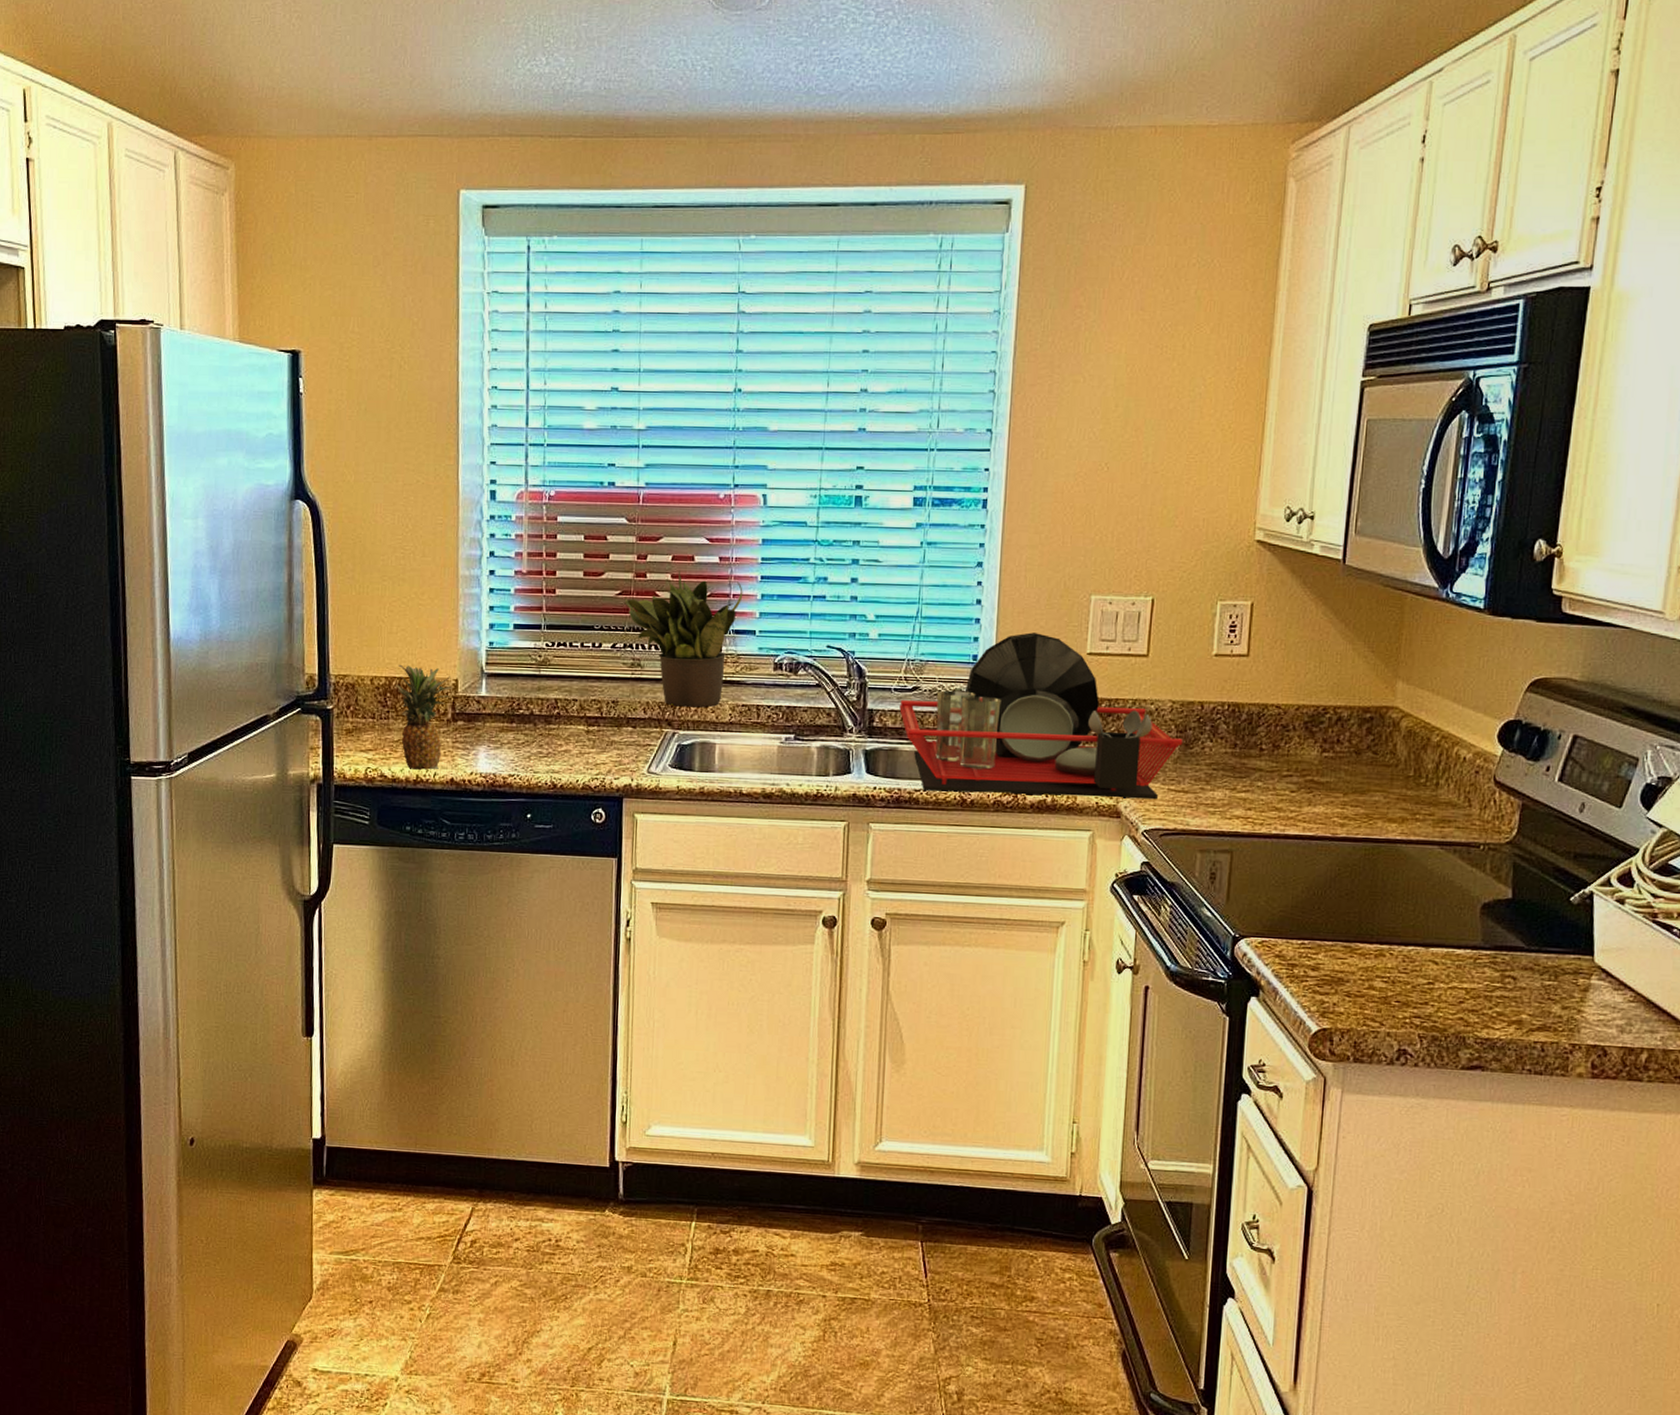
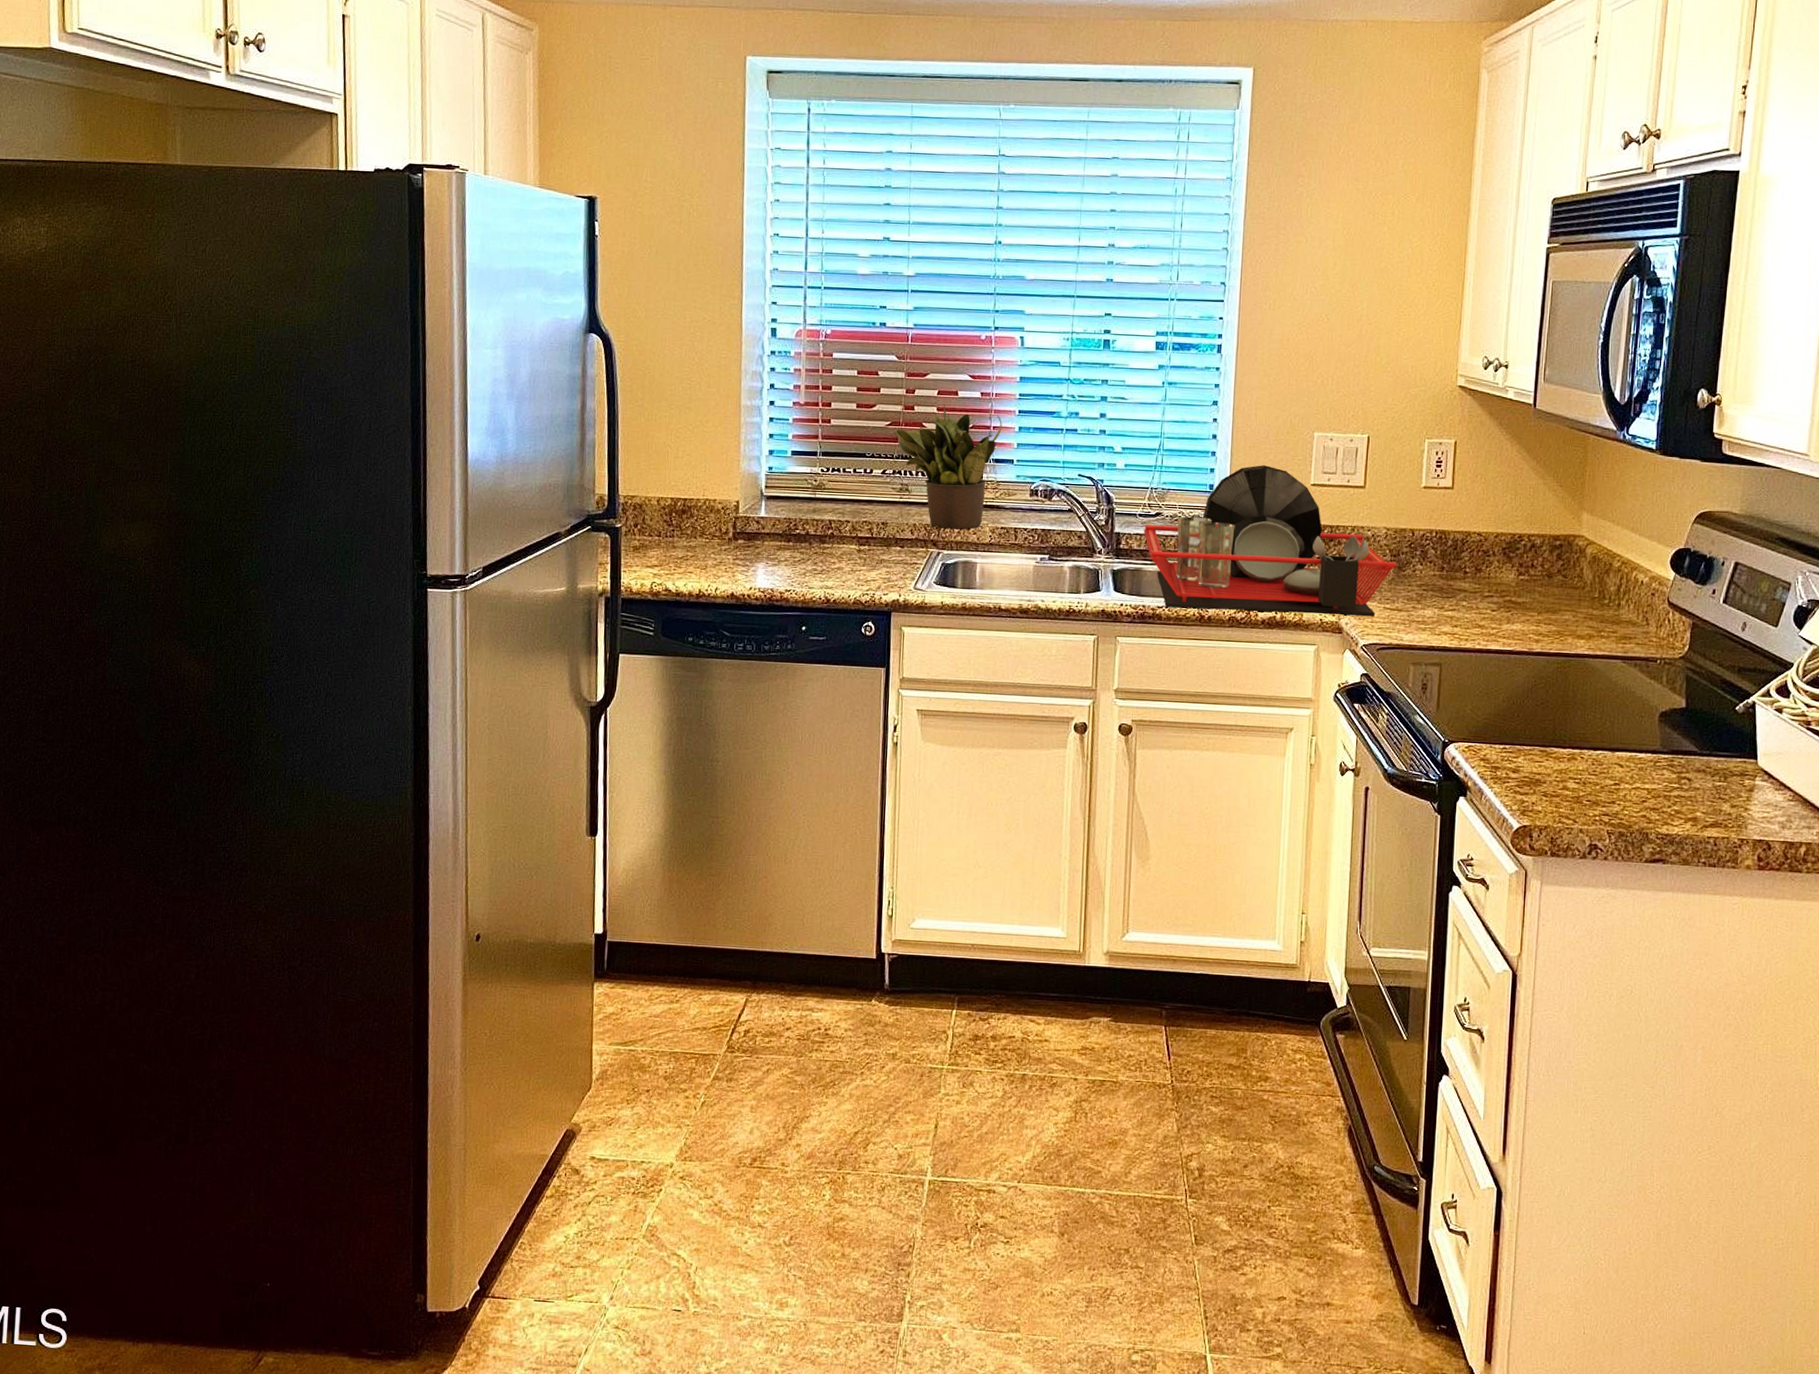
fruit: present [396,664,453,771] -> none [681,486,735,586]

